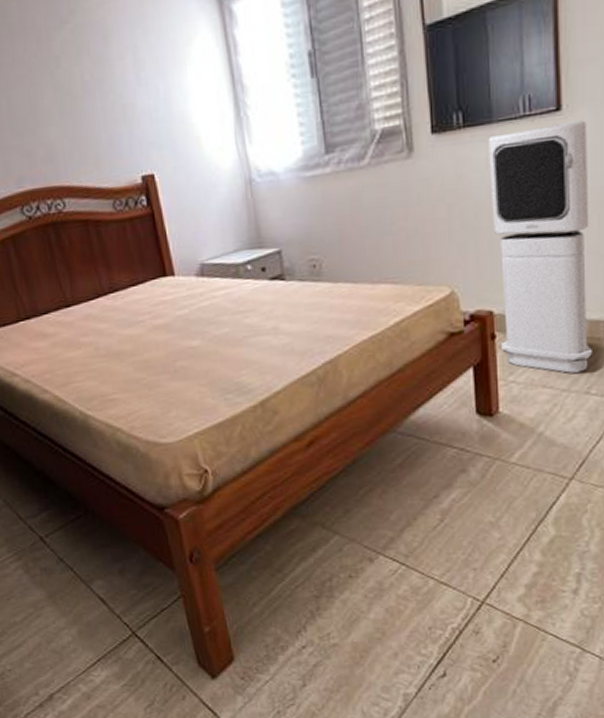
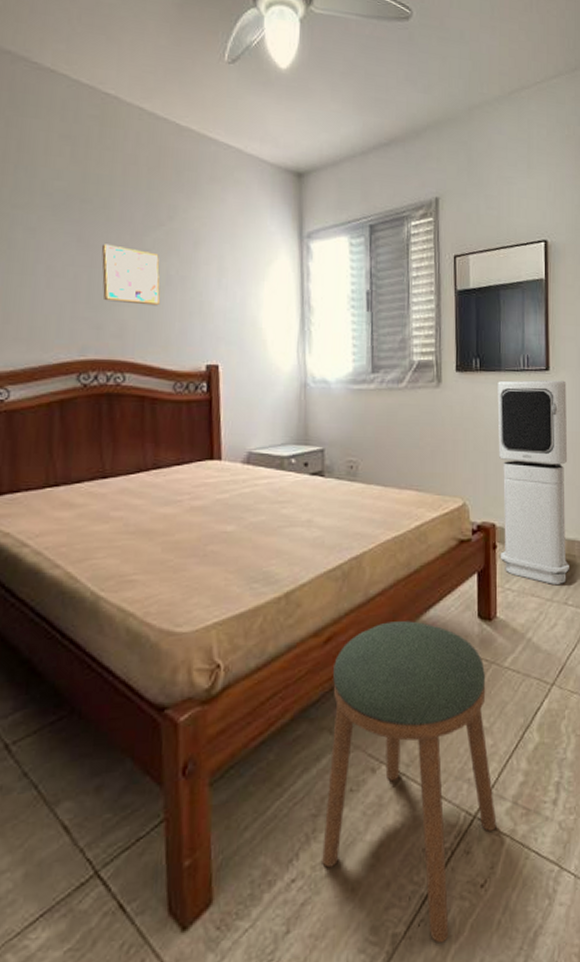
wall art: none [12,58,83,124] -> present [101,244,161,306]
stool: none [319,421,508,704] -> present [322,621,497,943]

